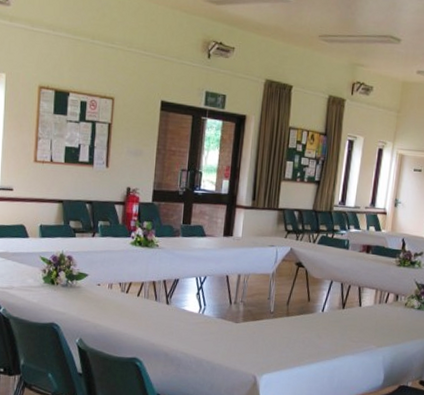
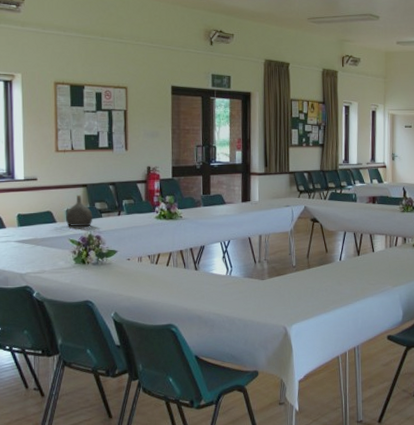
water jug: none [38,210,67,246] -> present [65,194,93,227]

